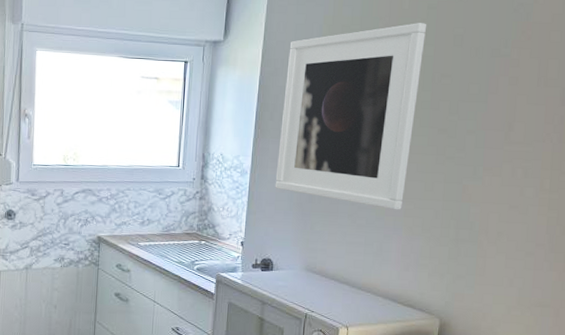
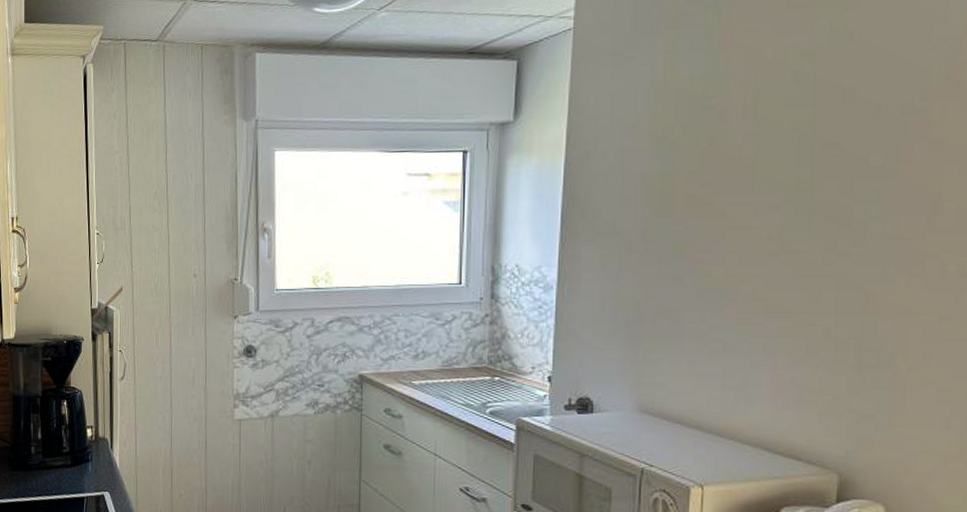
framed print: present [275,23,427,210] -> none [591,76,801,329]

